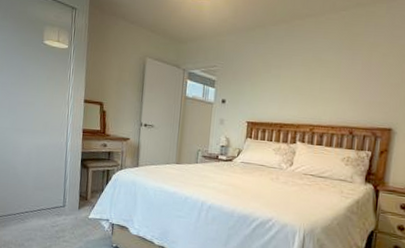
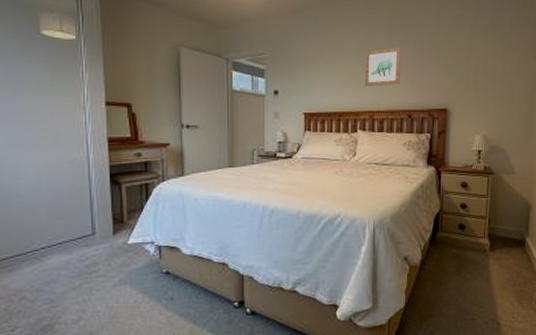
wall art: none [308,65,349,102] -> present [365,46,402,86]

